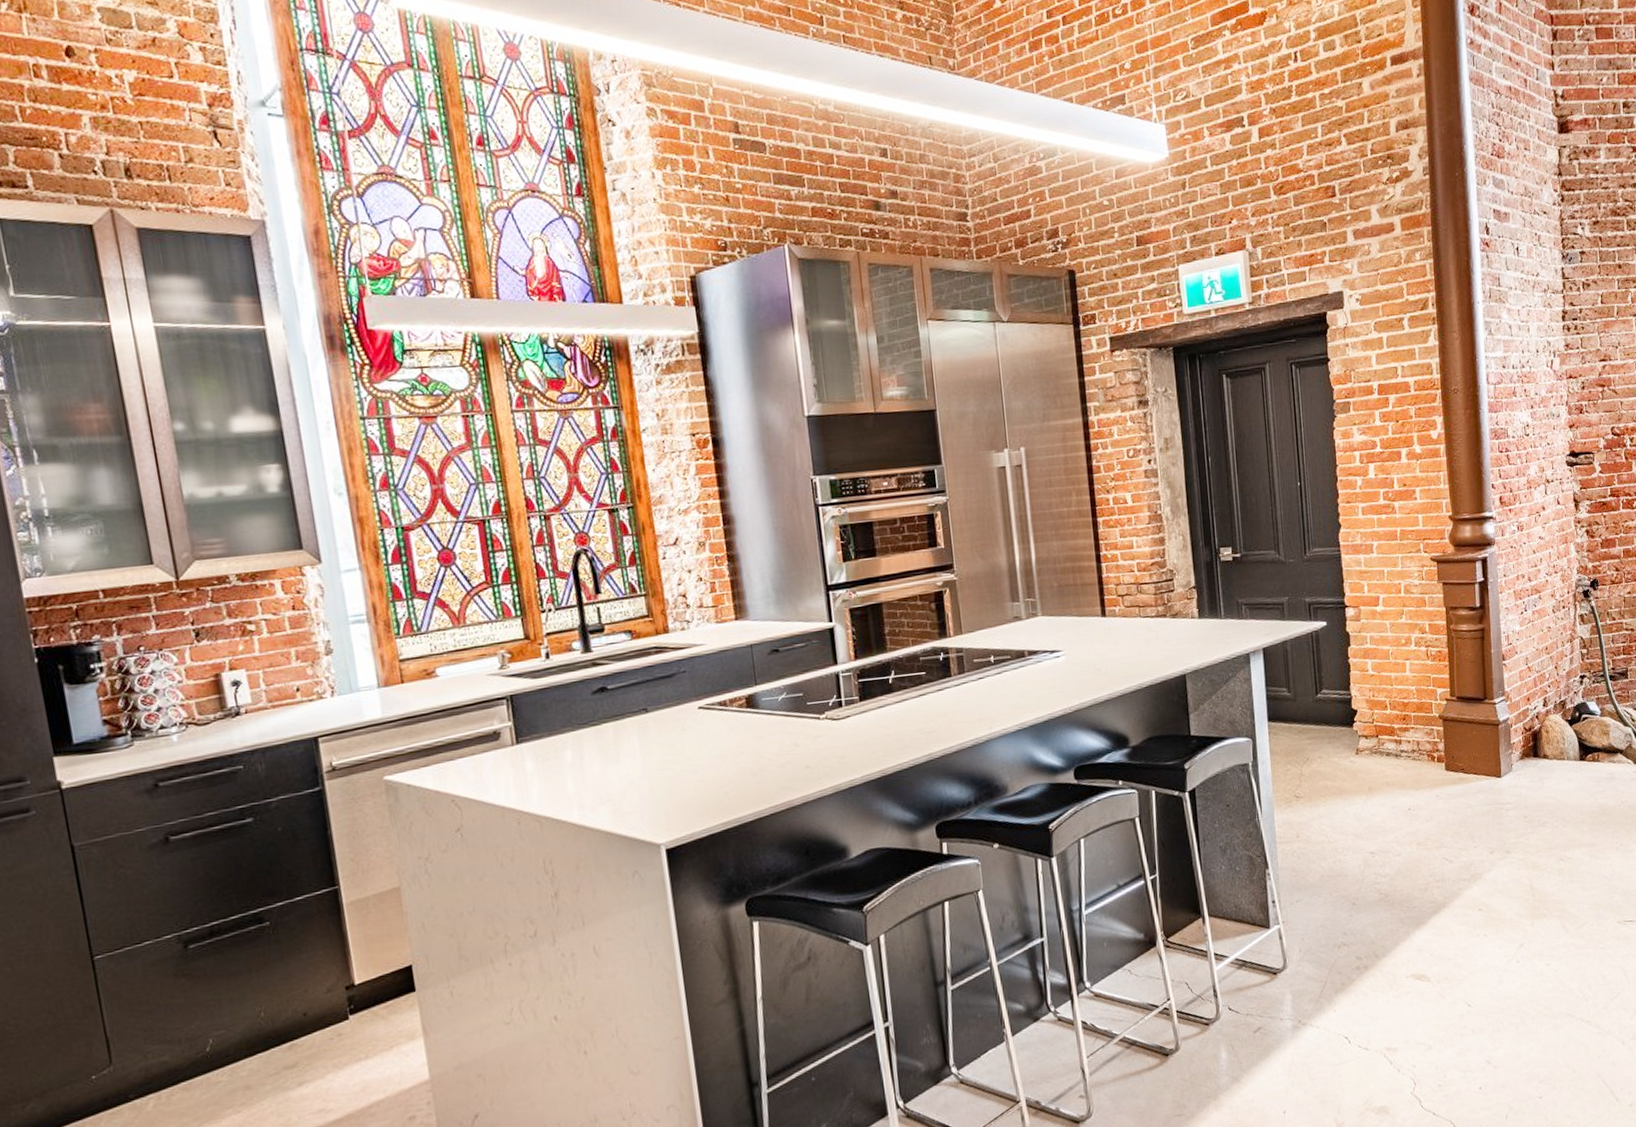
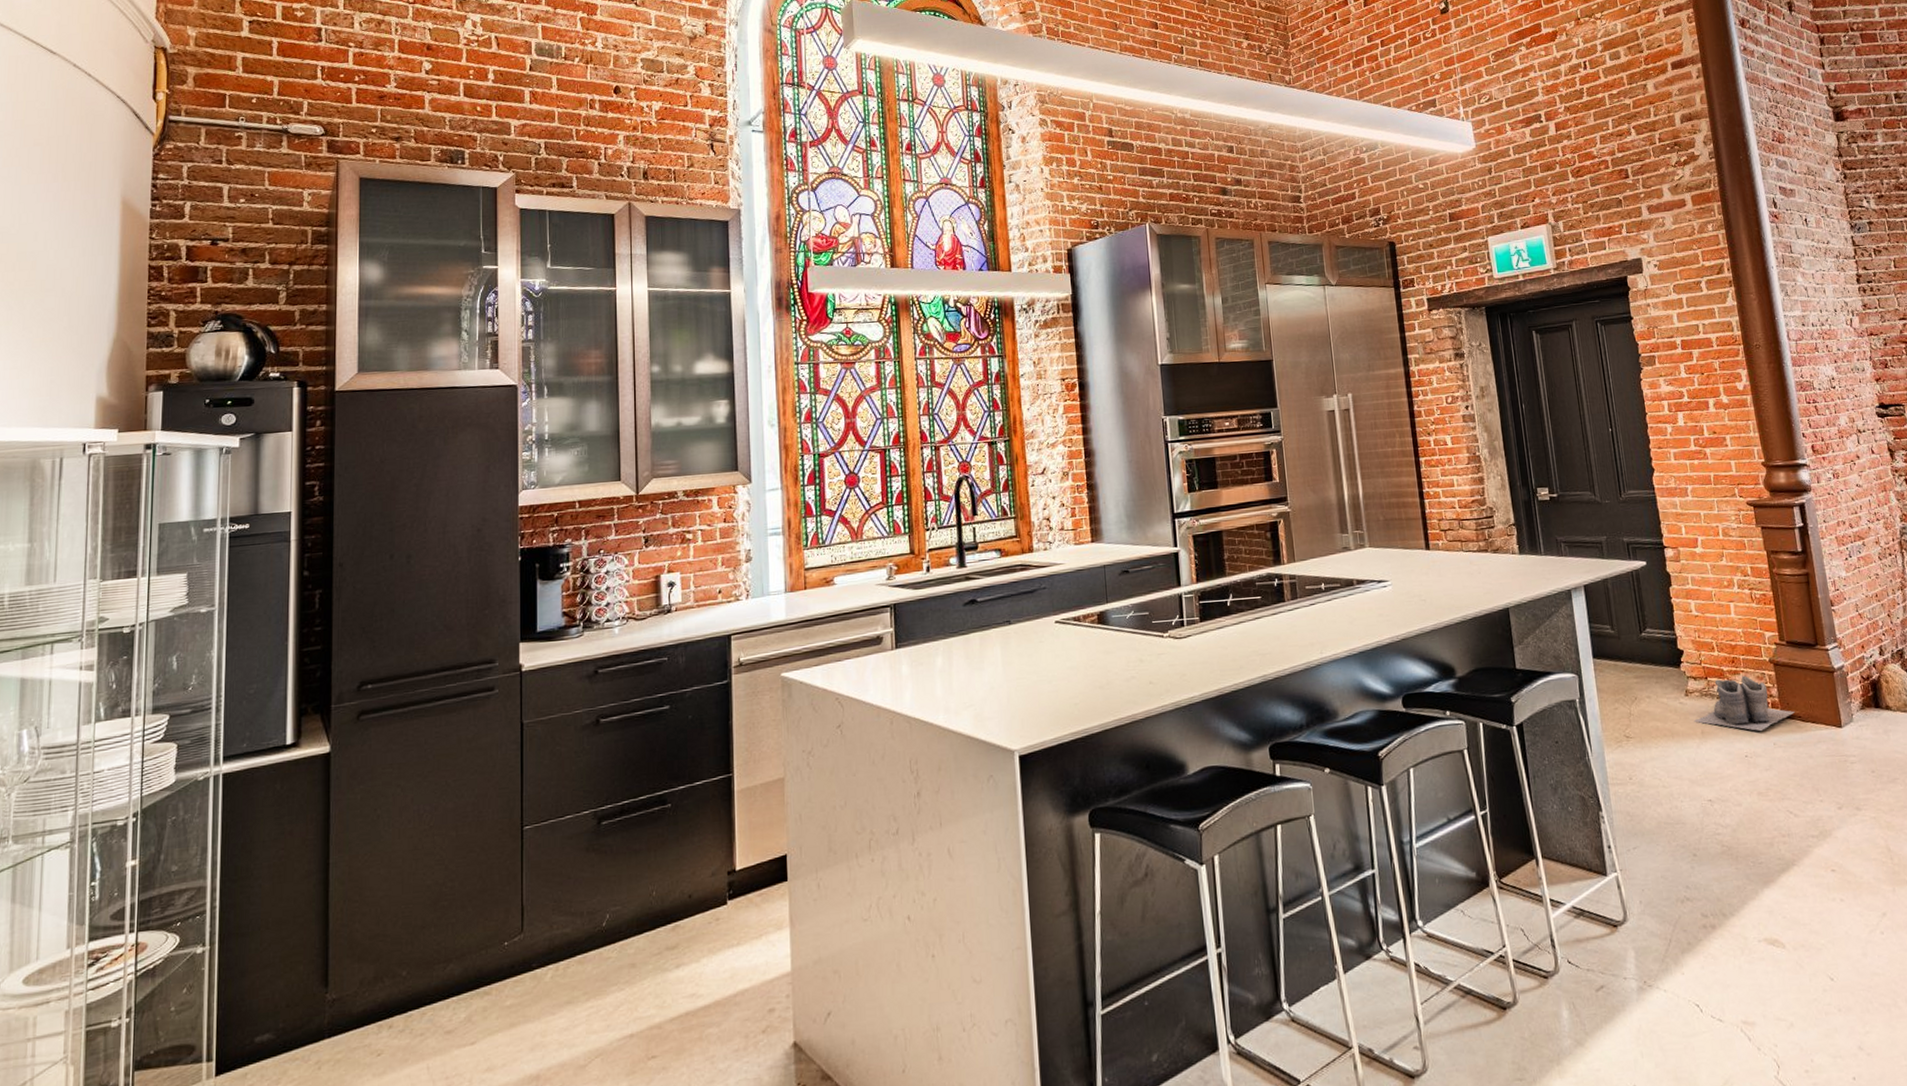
boots: none [1362,732,1459,785] -> present [1694,675,1795,731]

